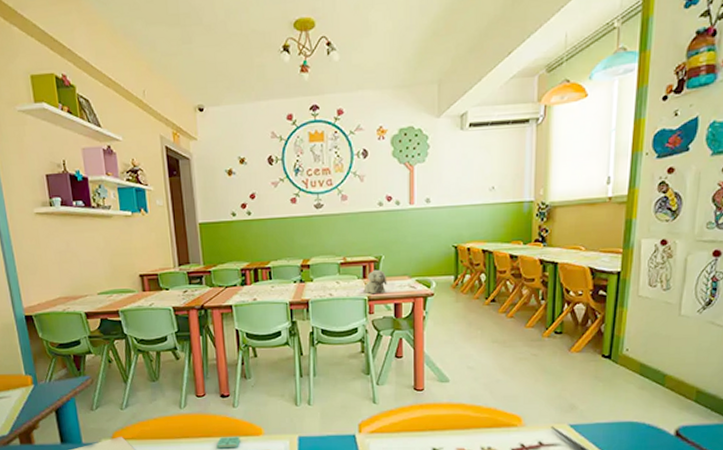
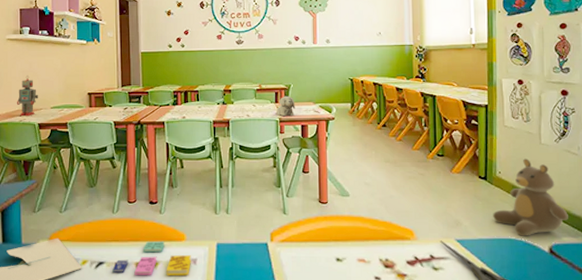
toy robot: none [56,257,81,305] -> present [16,76,38,117]
teddy bear: none [614,333,702,419] -> present [493,159,568,236]

